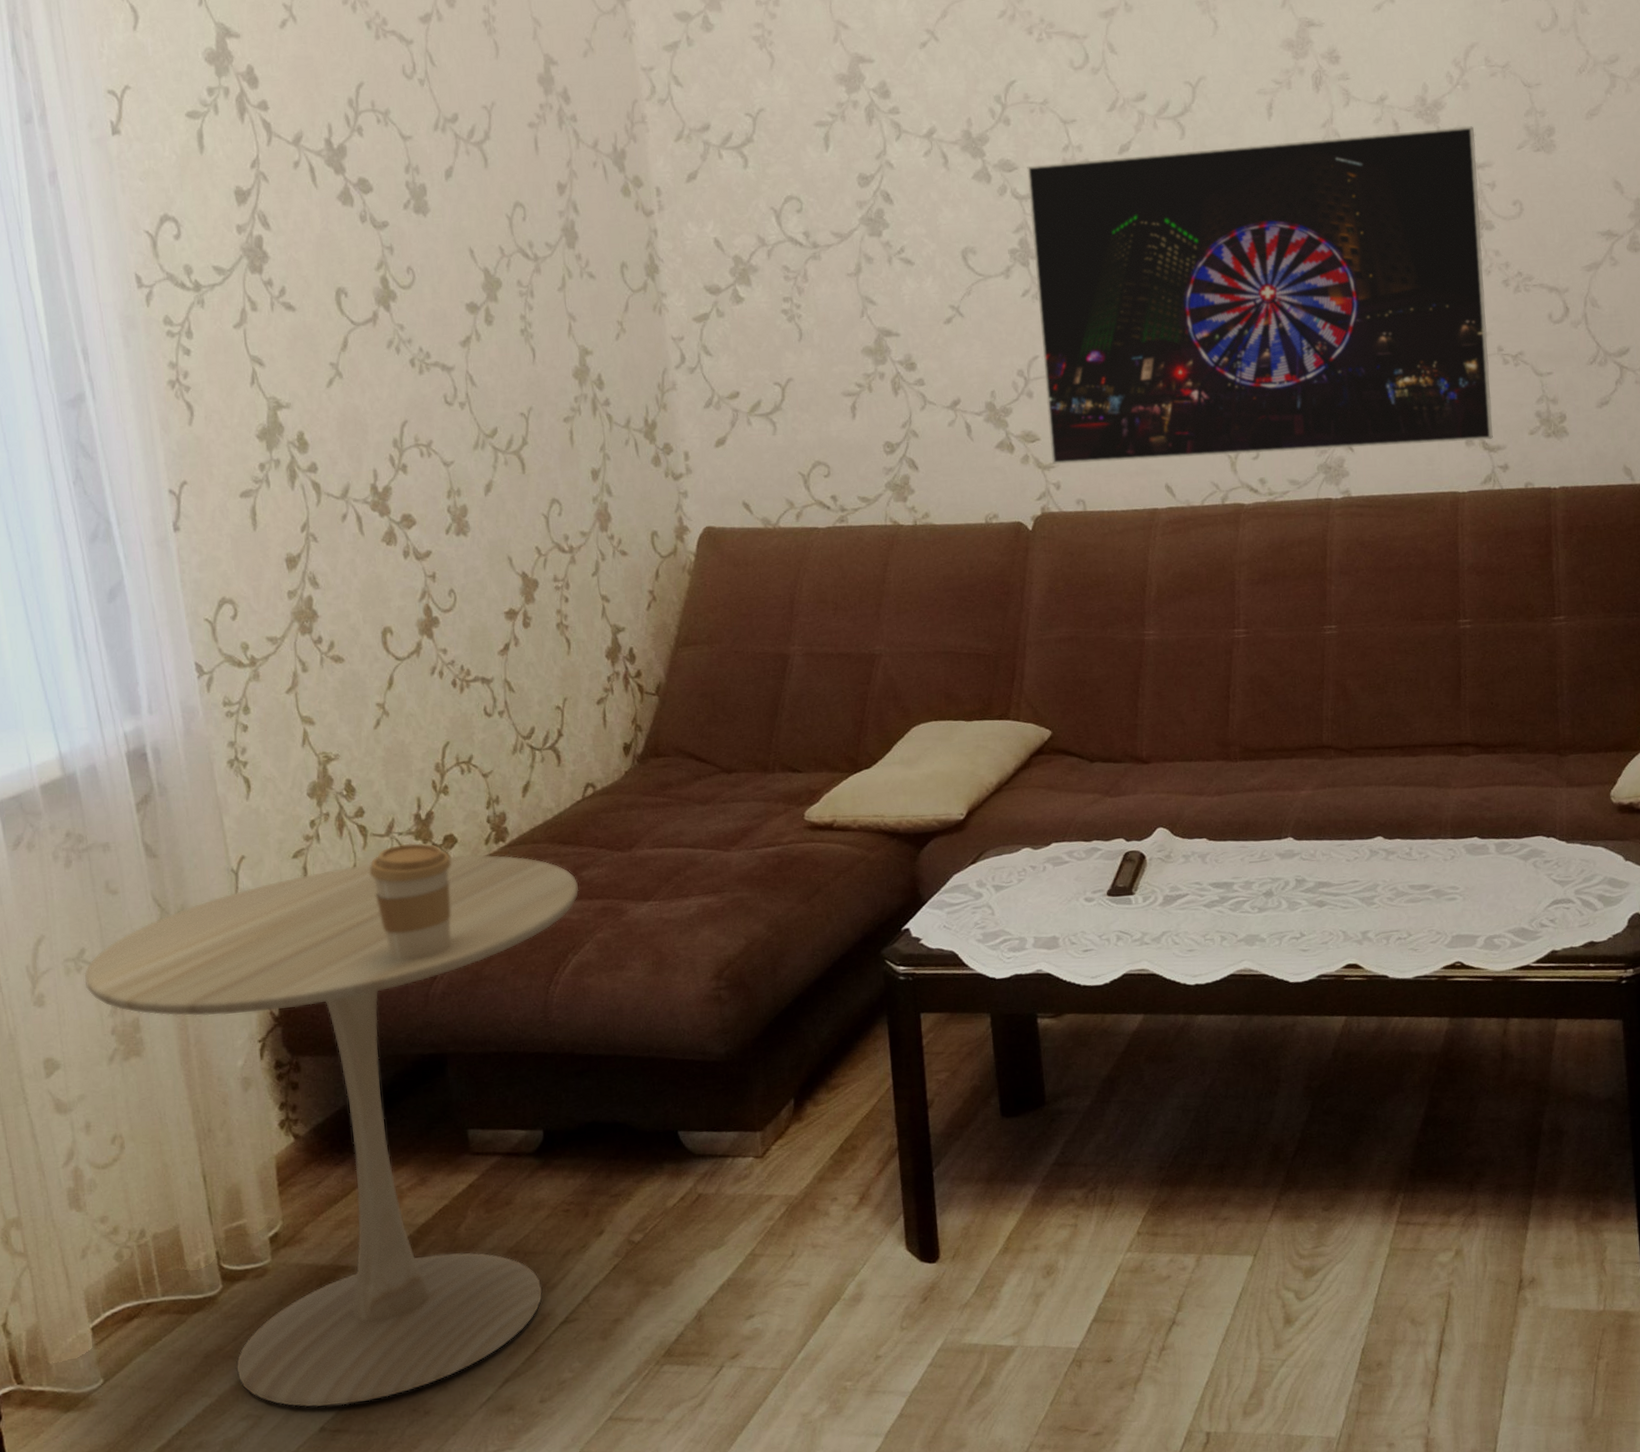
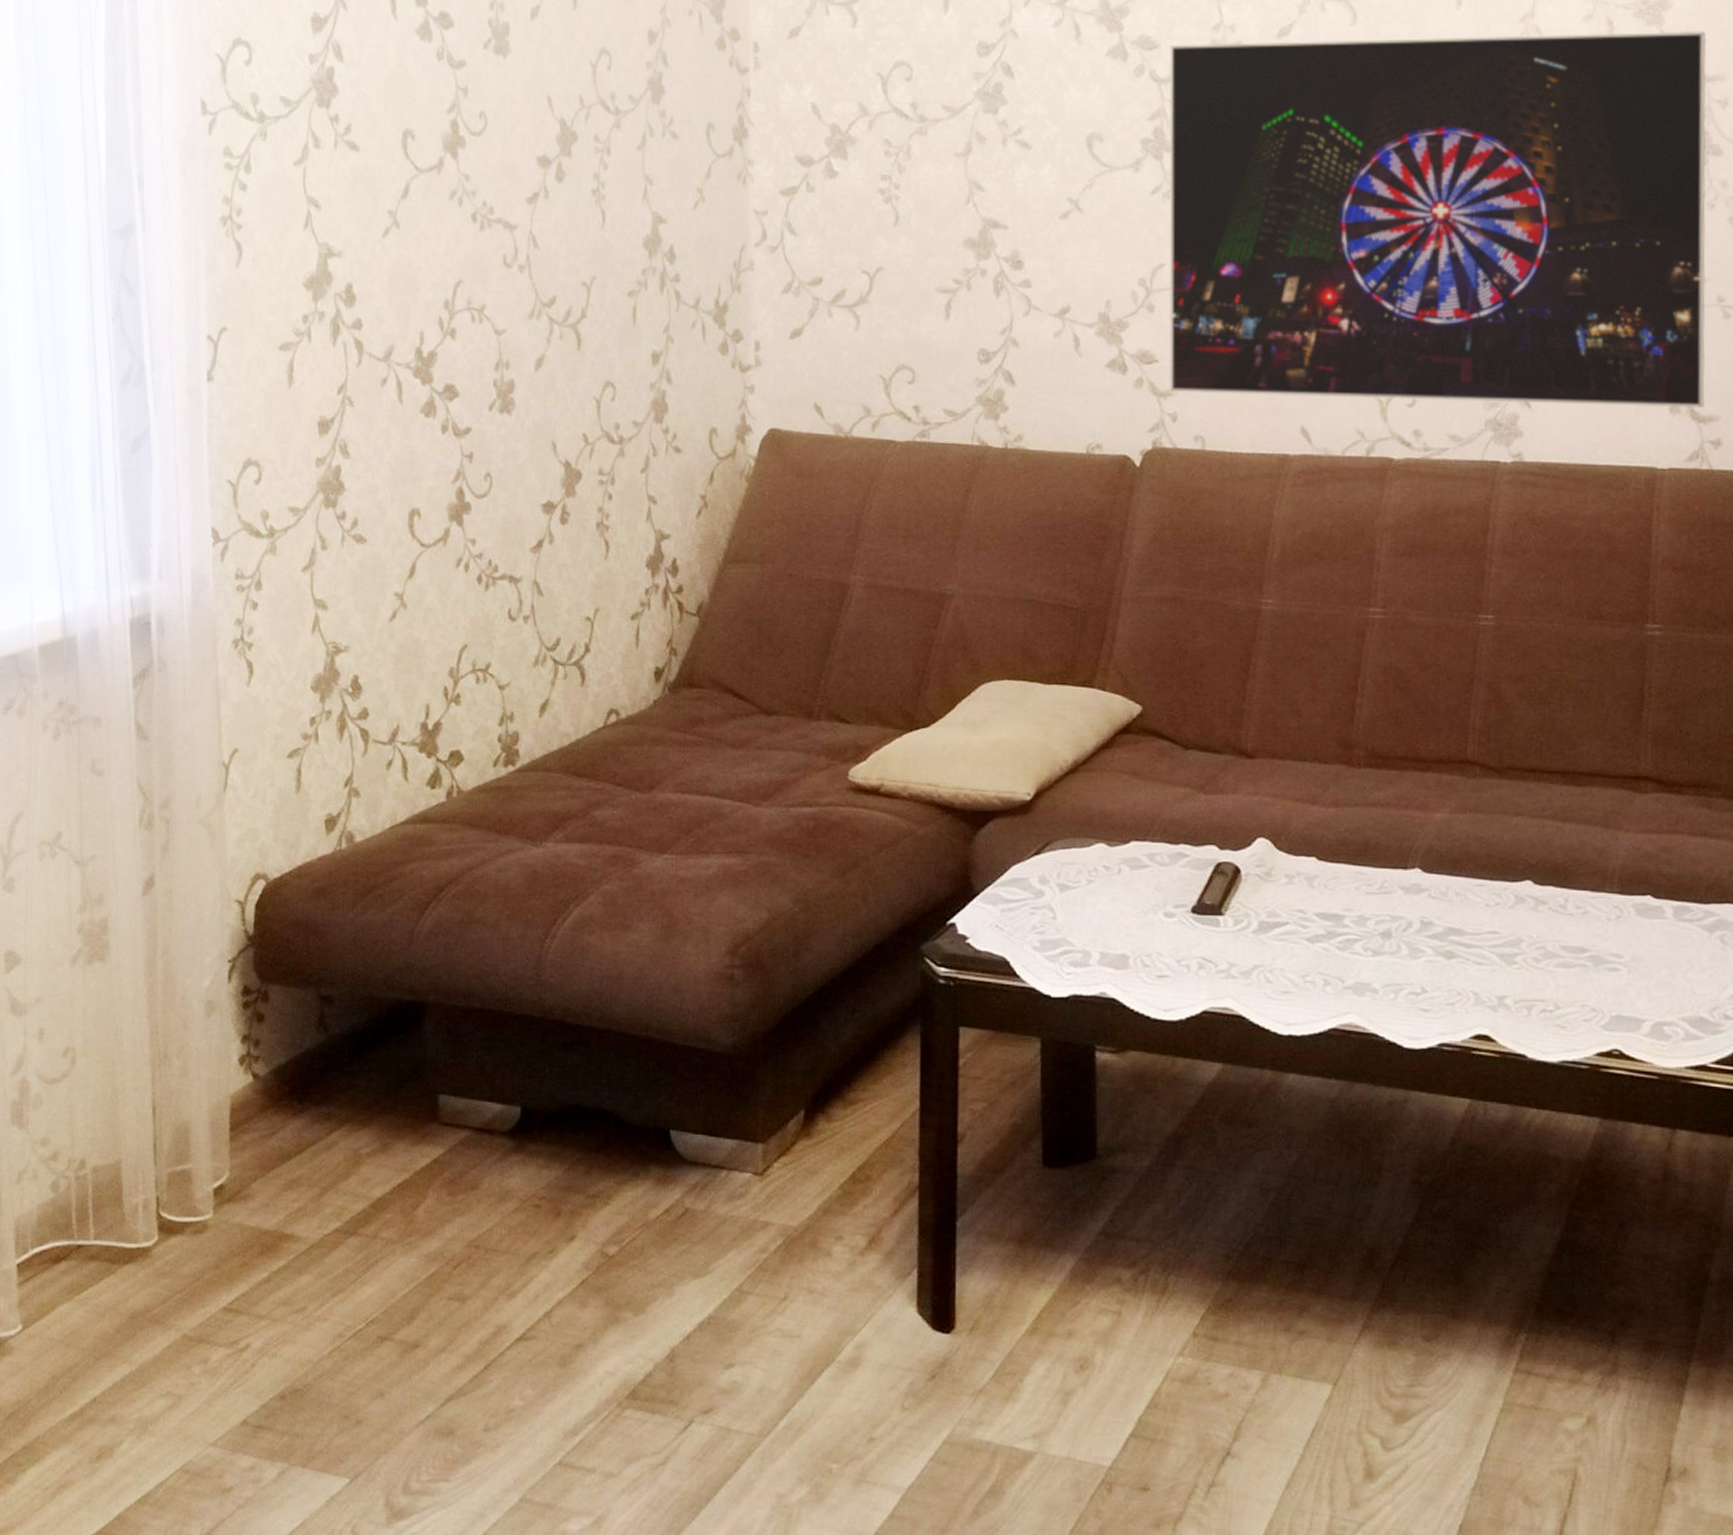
side table: present [84,854,579,1408] -> none [57,774,590,1399]
coffee cup: present [369,843,452,960] -> none [366,755,455,889]

